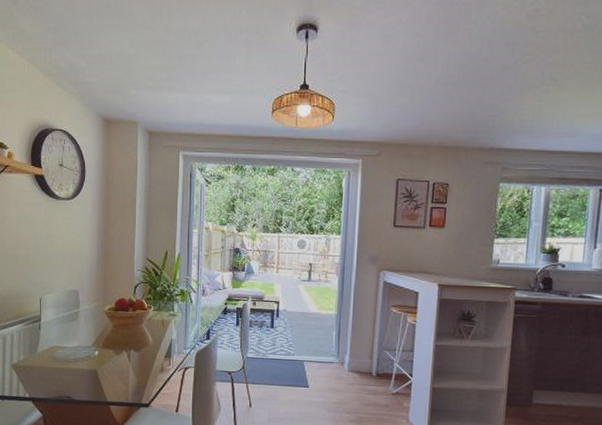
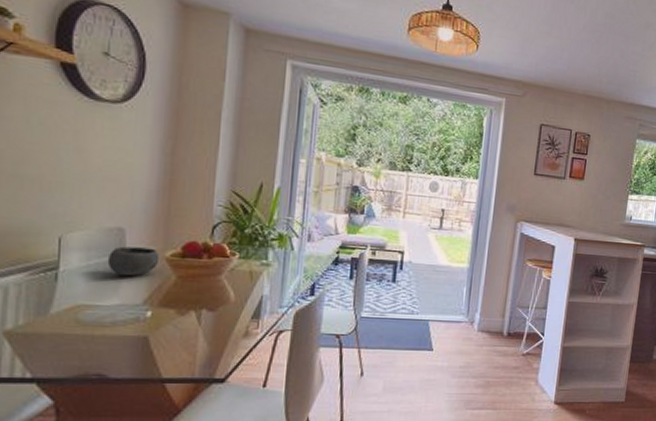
bowl: none [69,303,101,326] -> present [107,246,160,277]

